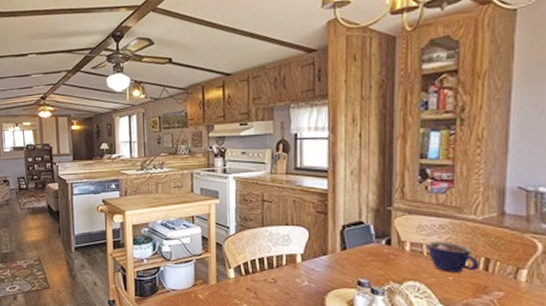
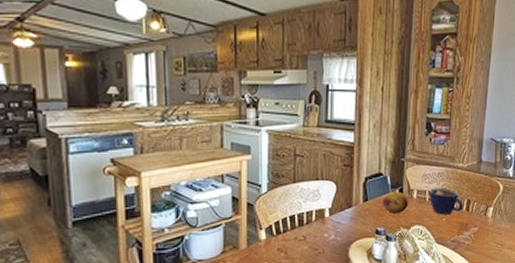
fruit: none [365,242,399,265] -> present [382,191,408,213]

